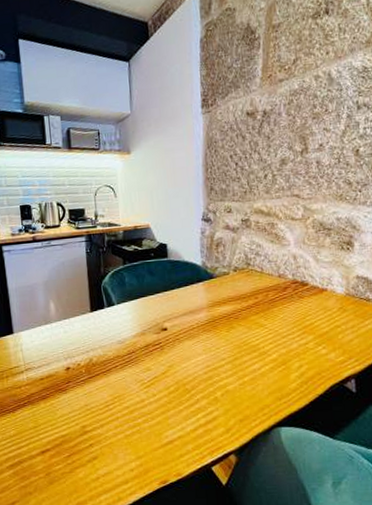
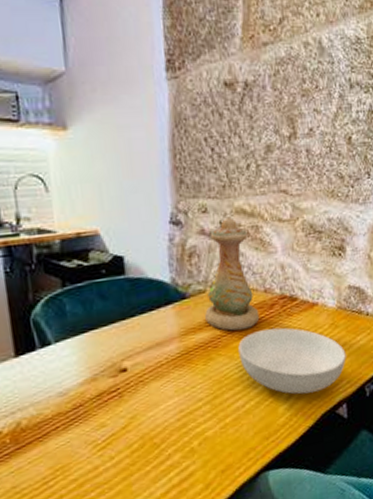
vase: none [228,216,274,307] -> present [205,217,260,331]
serving bowl: none [255,307,355,366] -> present [238,327,346,394]

